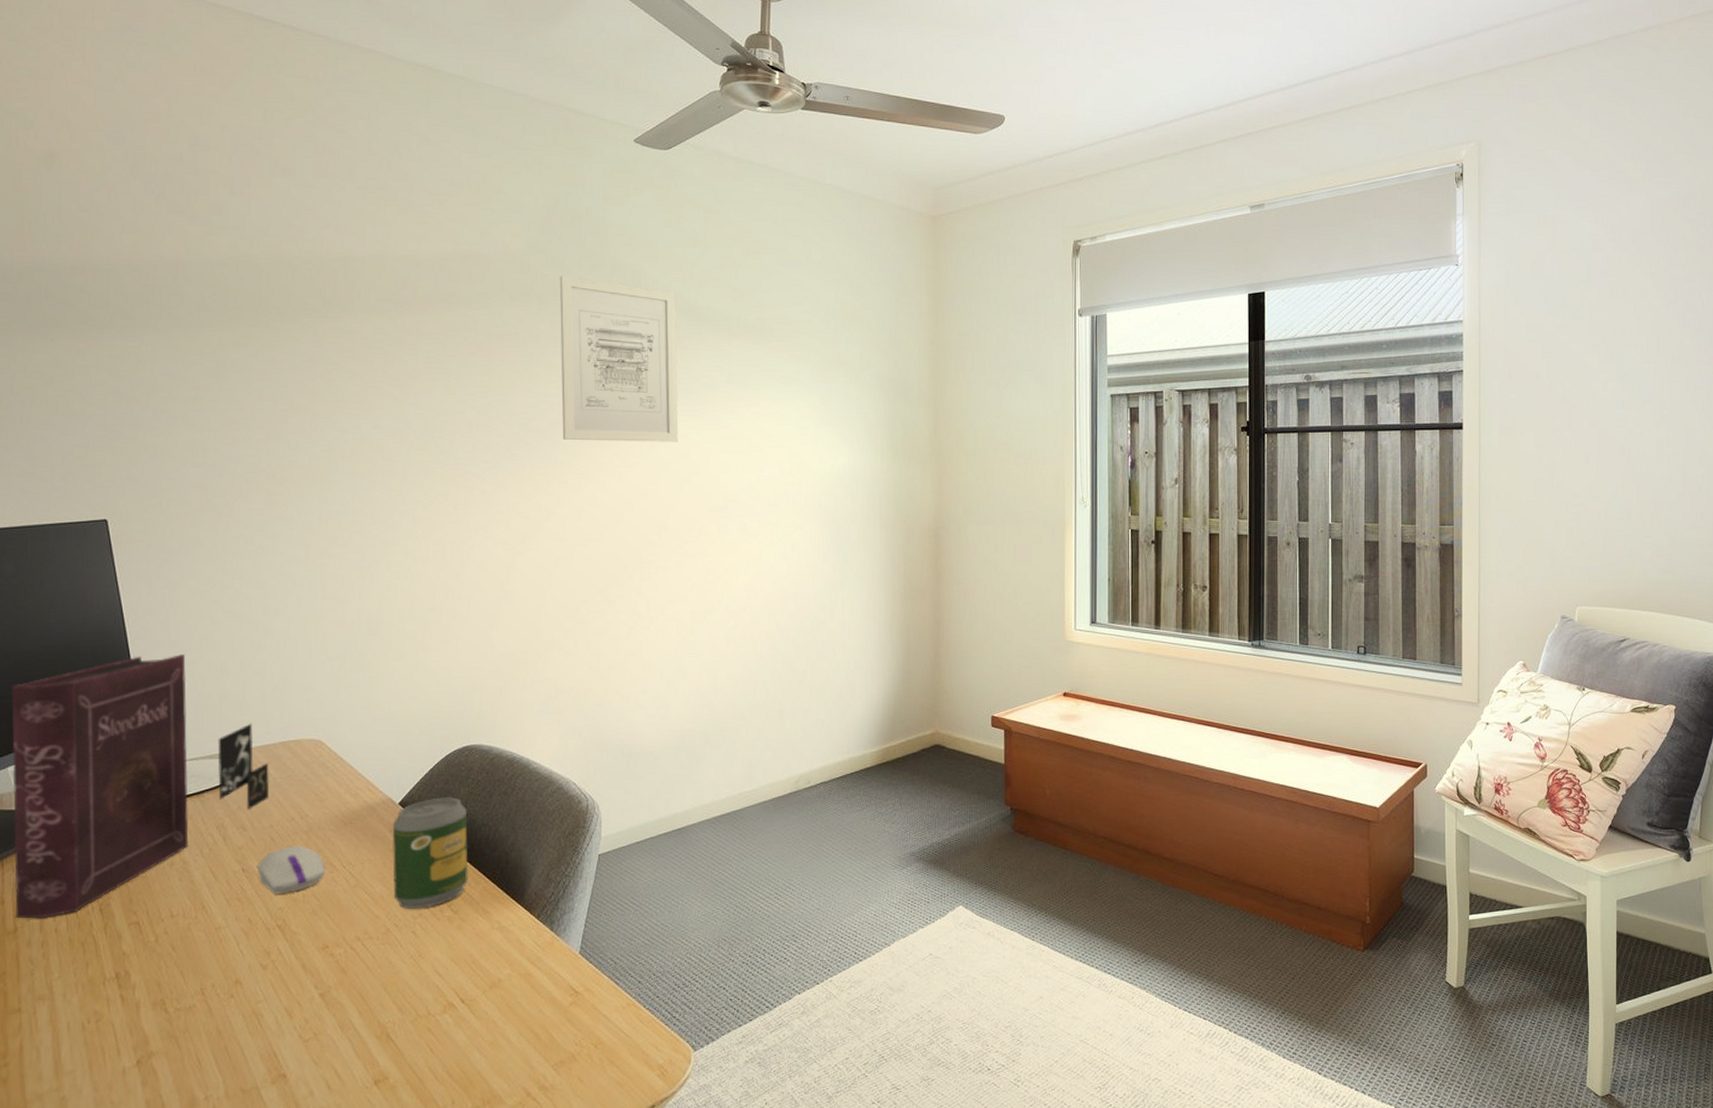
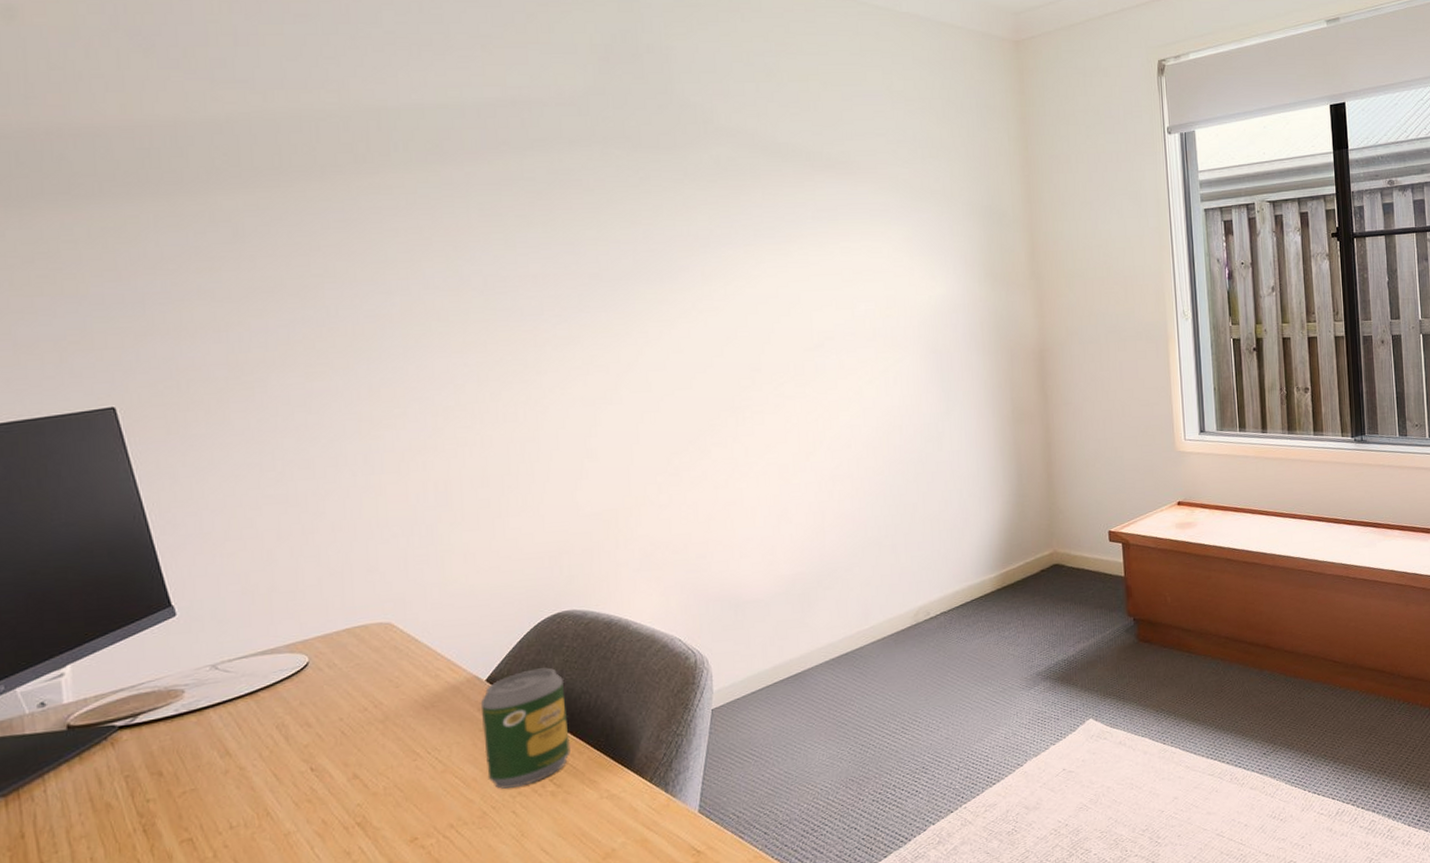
book: present [11,654,270,919] -> none [13,546,336,851]
computer mouse: present [256,844,325,894] -> none [327,735,408,791]
wall art: present [559,275,679,442] -> none [623,117,766,287]

